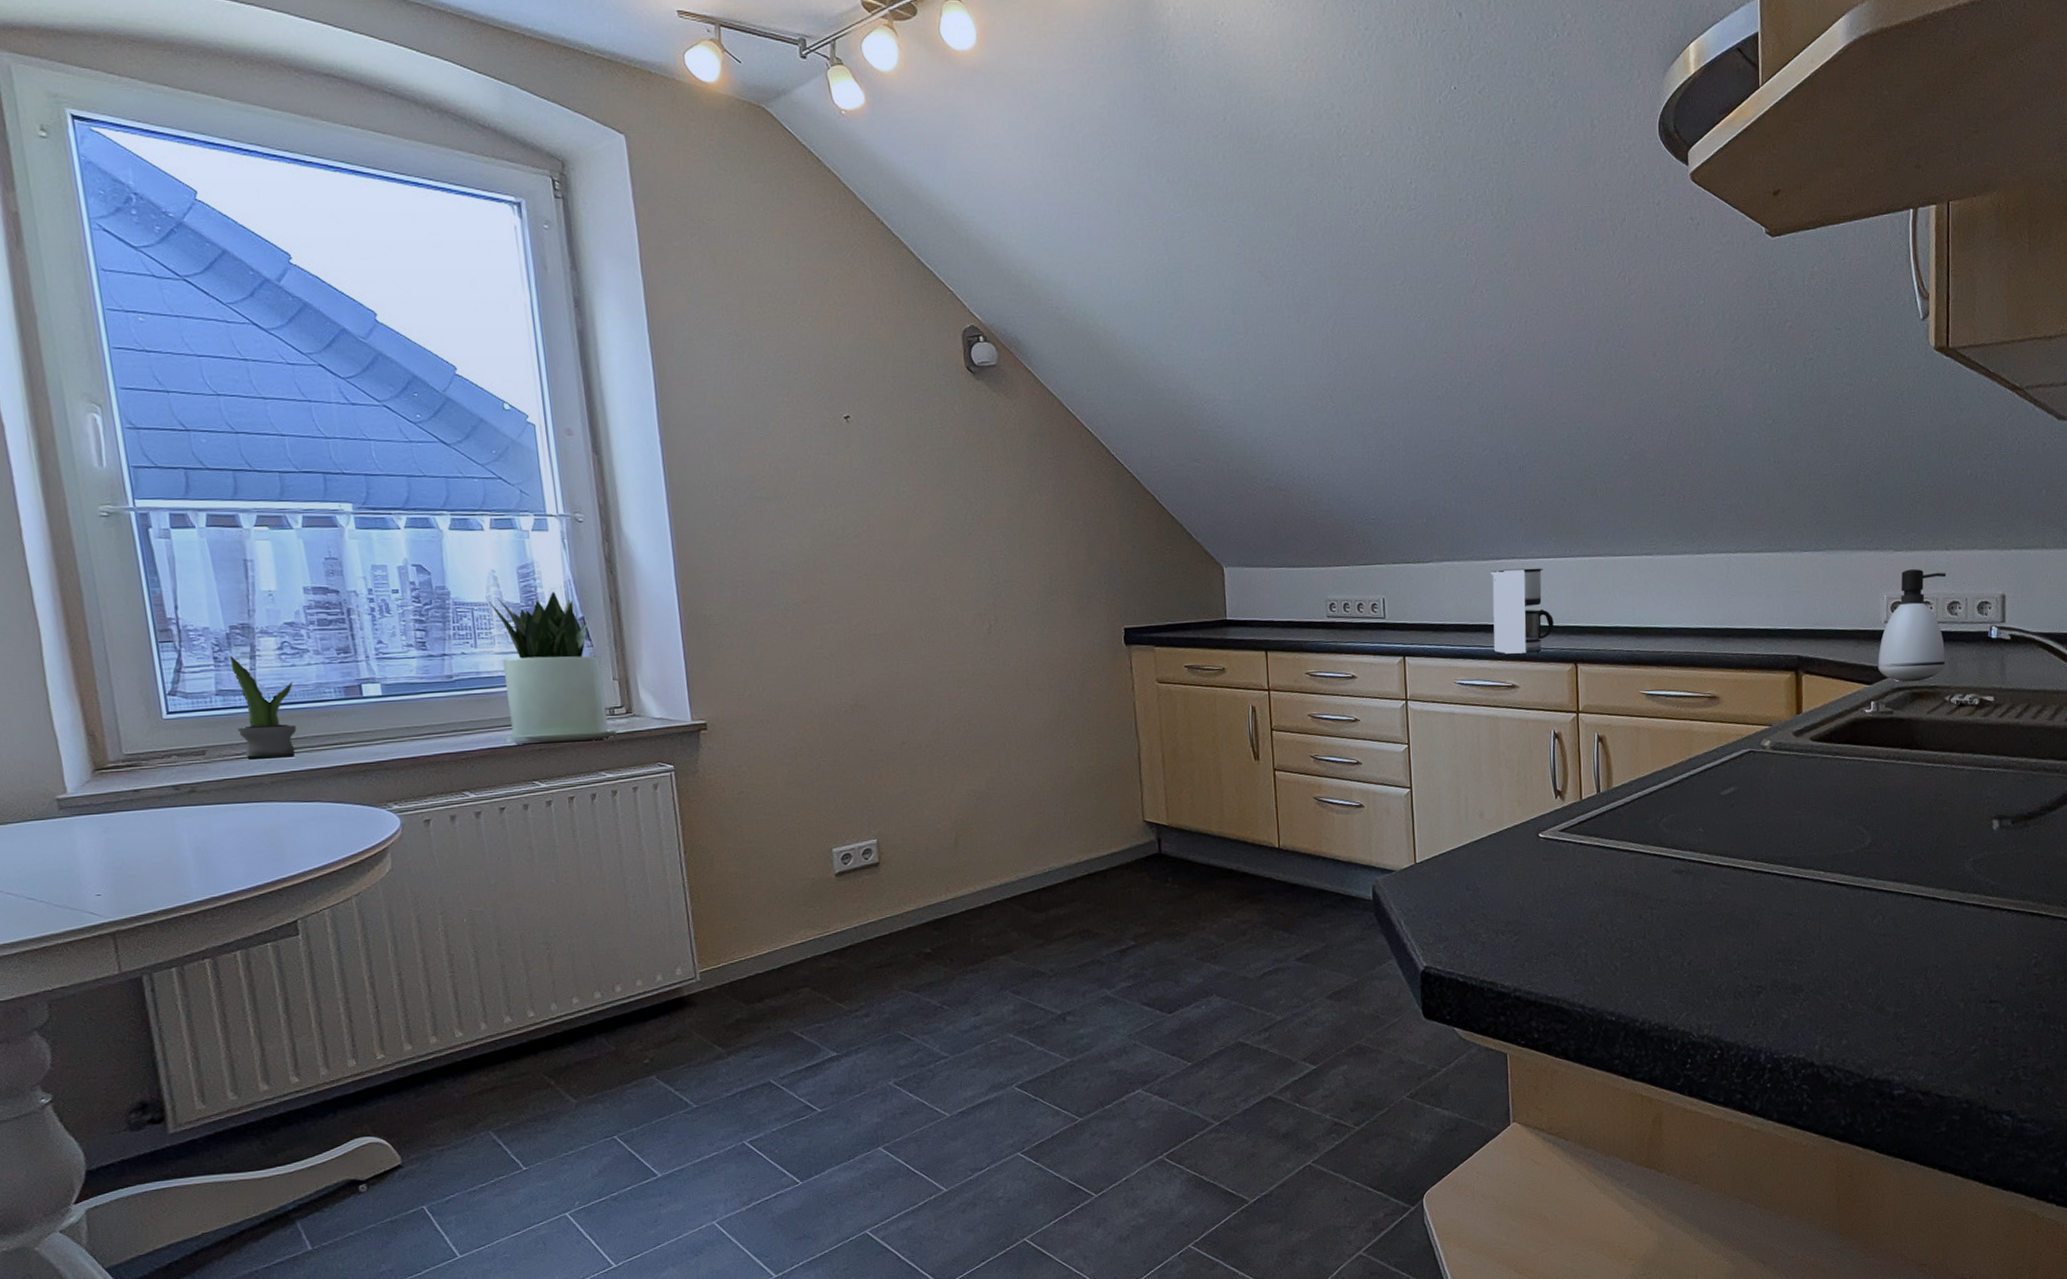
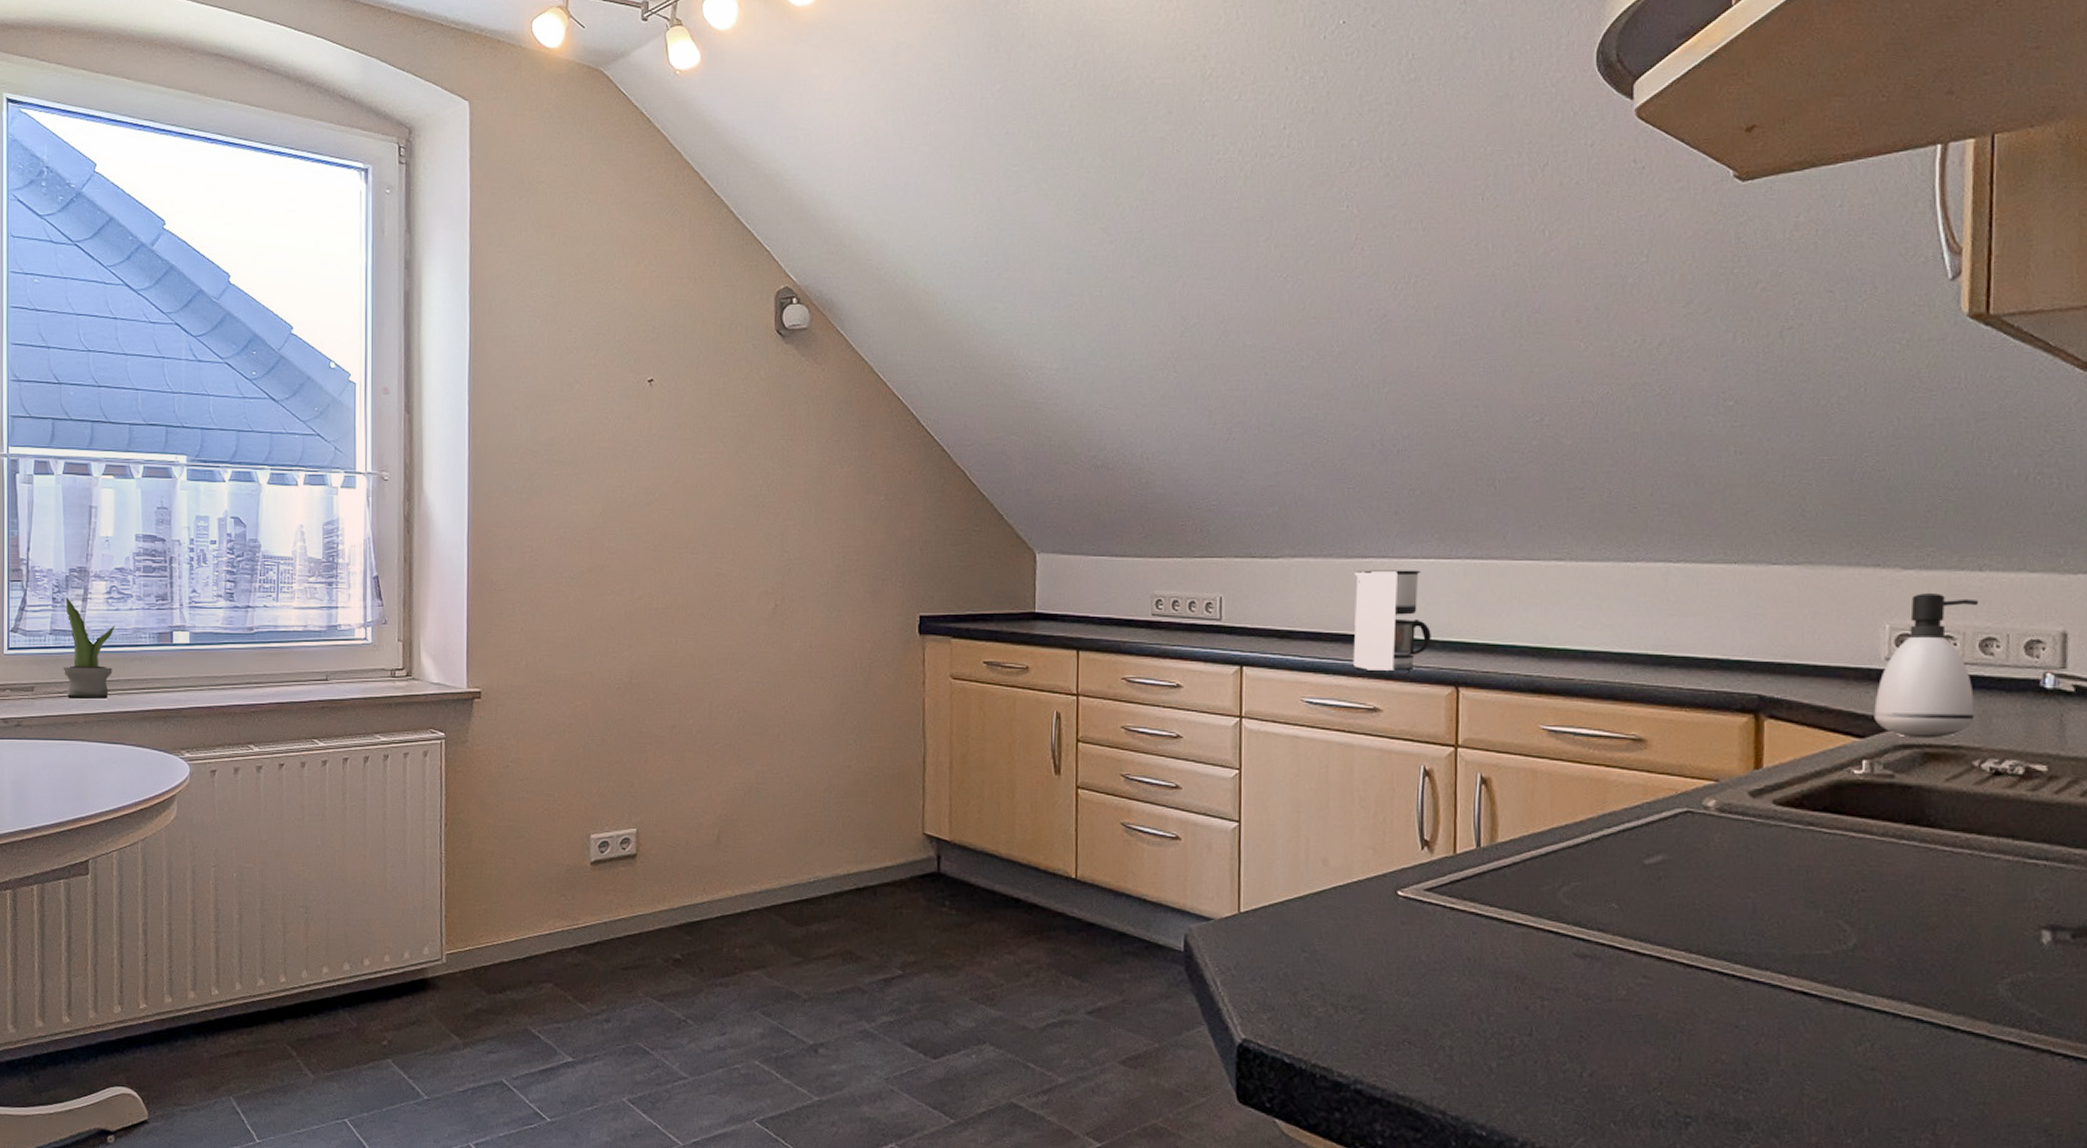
planter: present [489,592,618,745] -> none [289,549,397,702]

